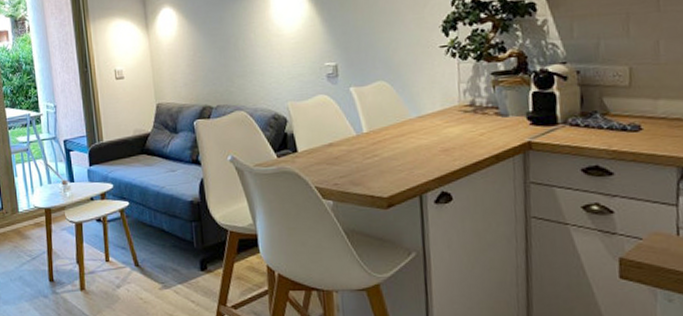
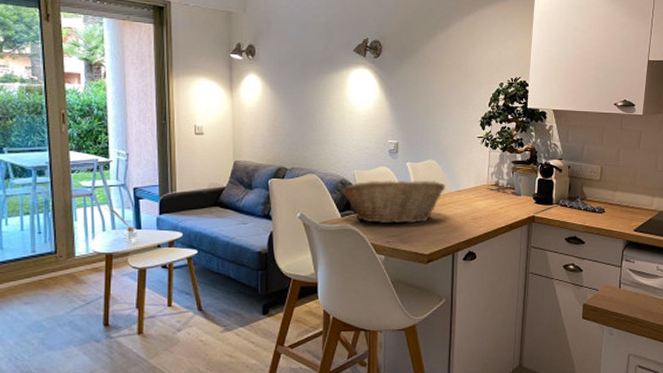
fruit basket: none [275,106,403,163] -> present [342,180,445,224]

